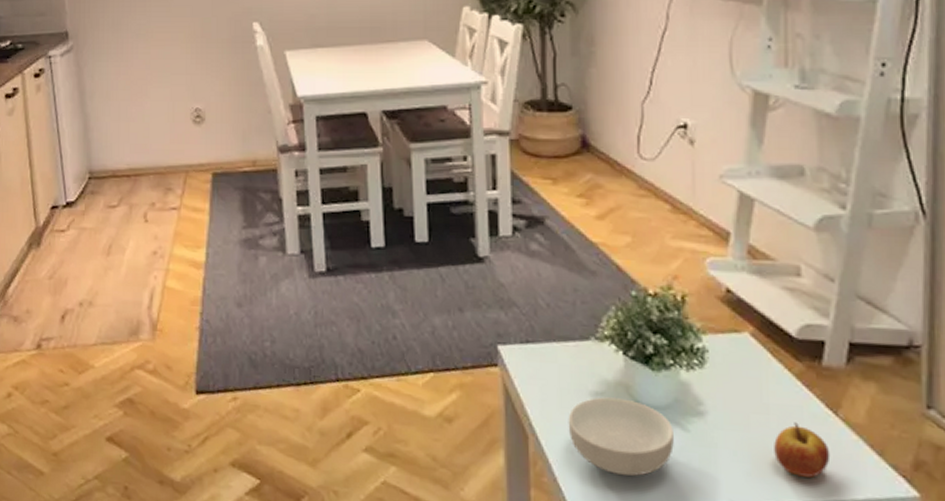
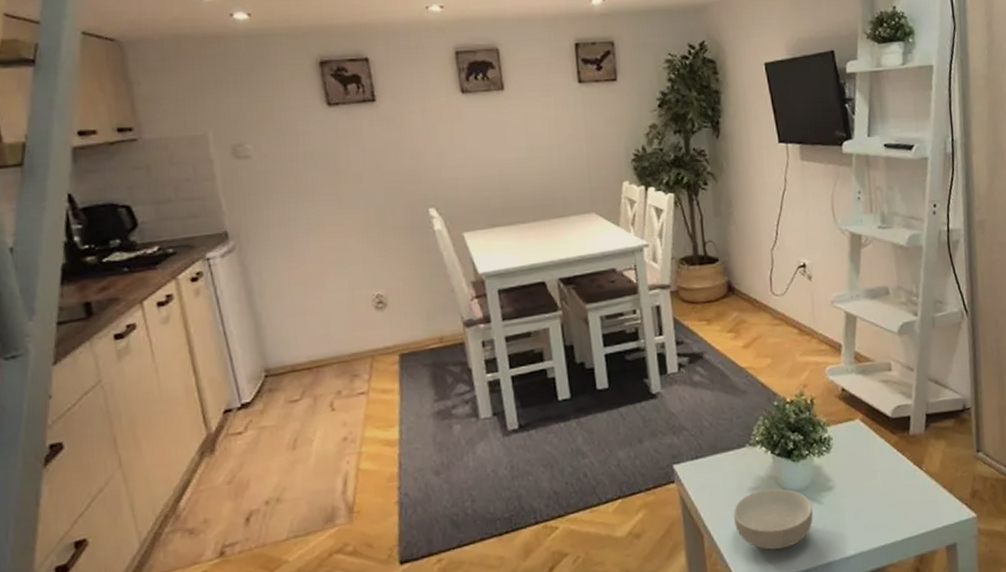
apple: present [774,422,831,478] -> none [882,480,919,520]

